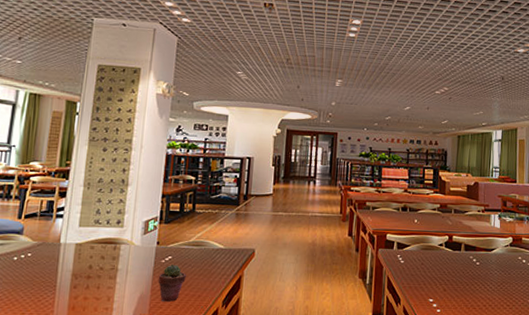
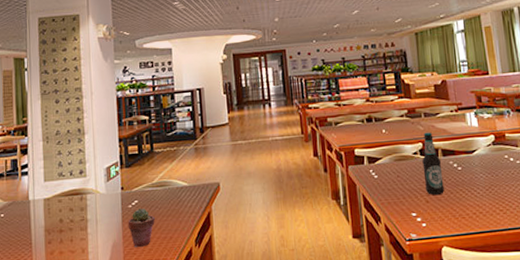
bottle: none [444,227,462,286] -> present [422,132,444,196]

